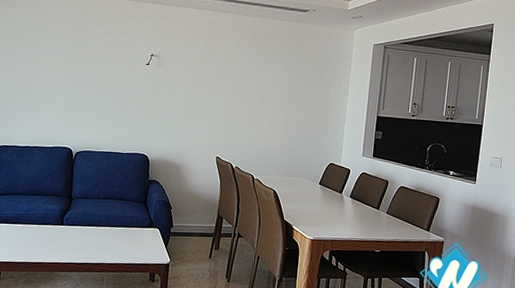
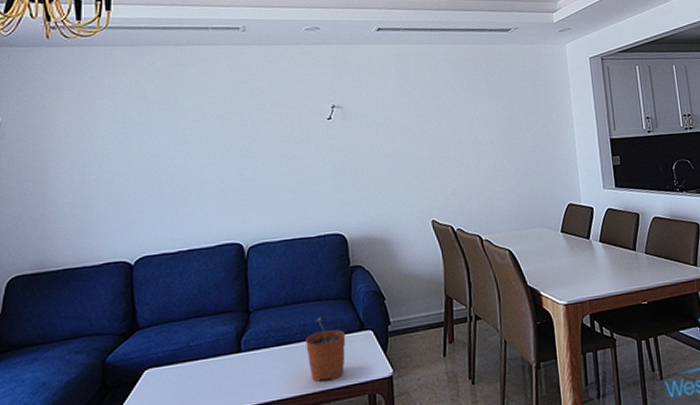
plant pot: none [109,212,139,258] -> present [306,316,346,382]

